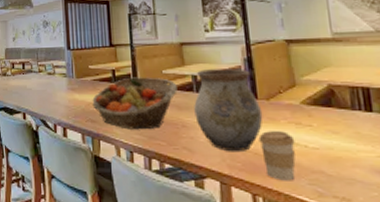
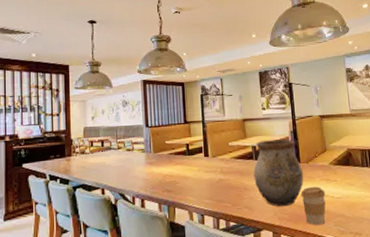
fruit basket: present [92,77,177,130] -> none [168,149,241,196]

